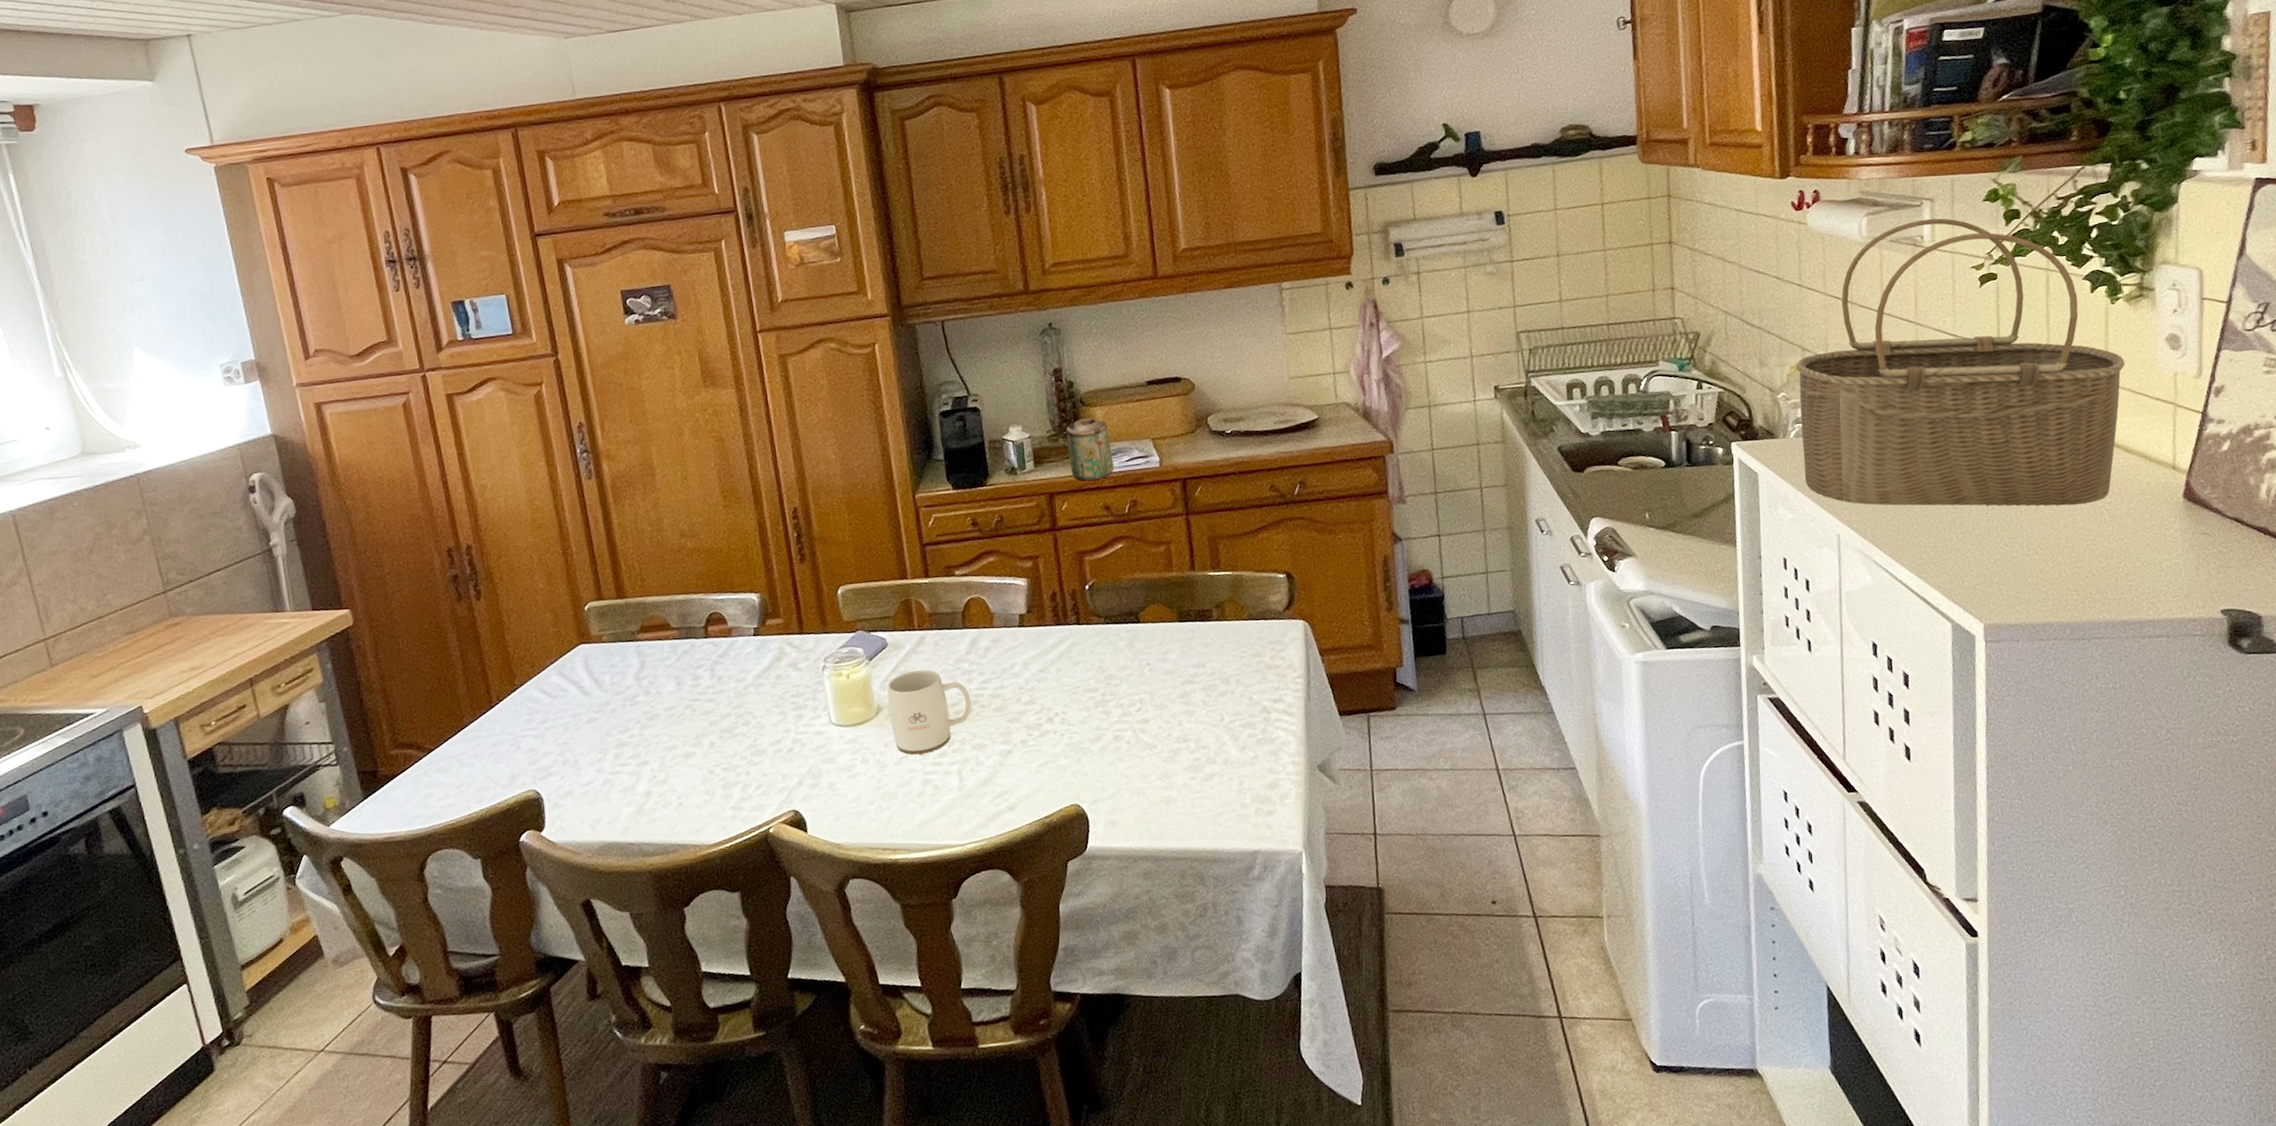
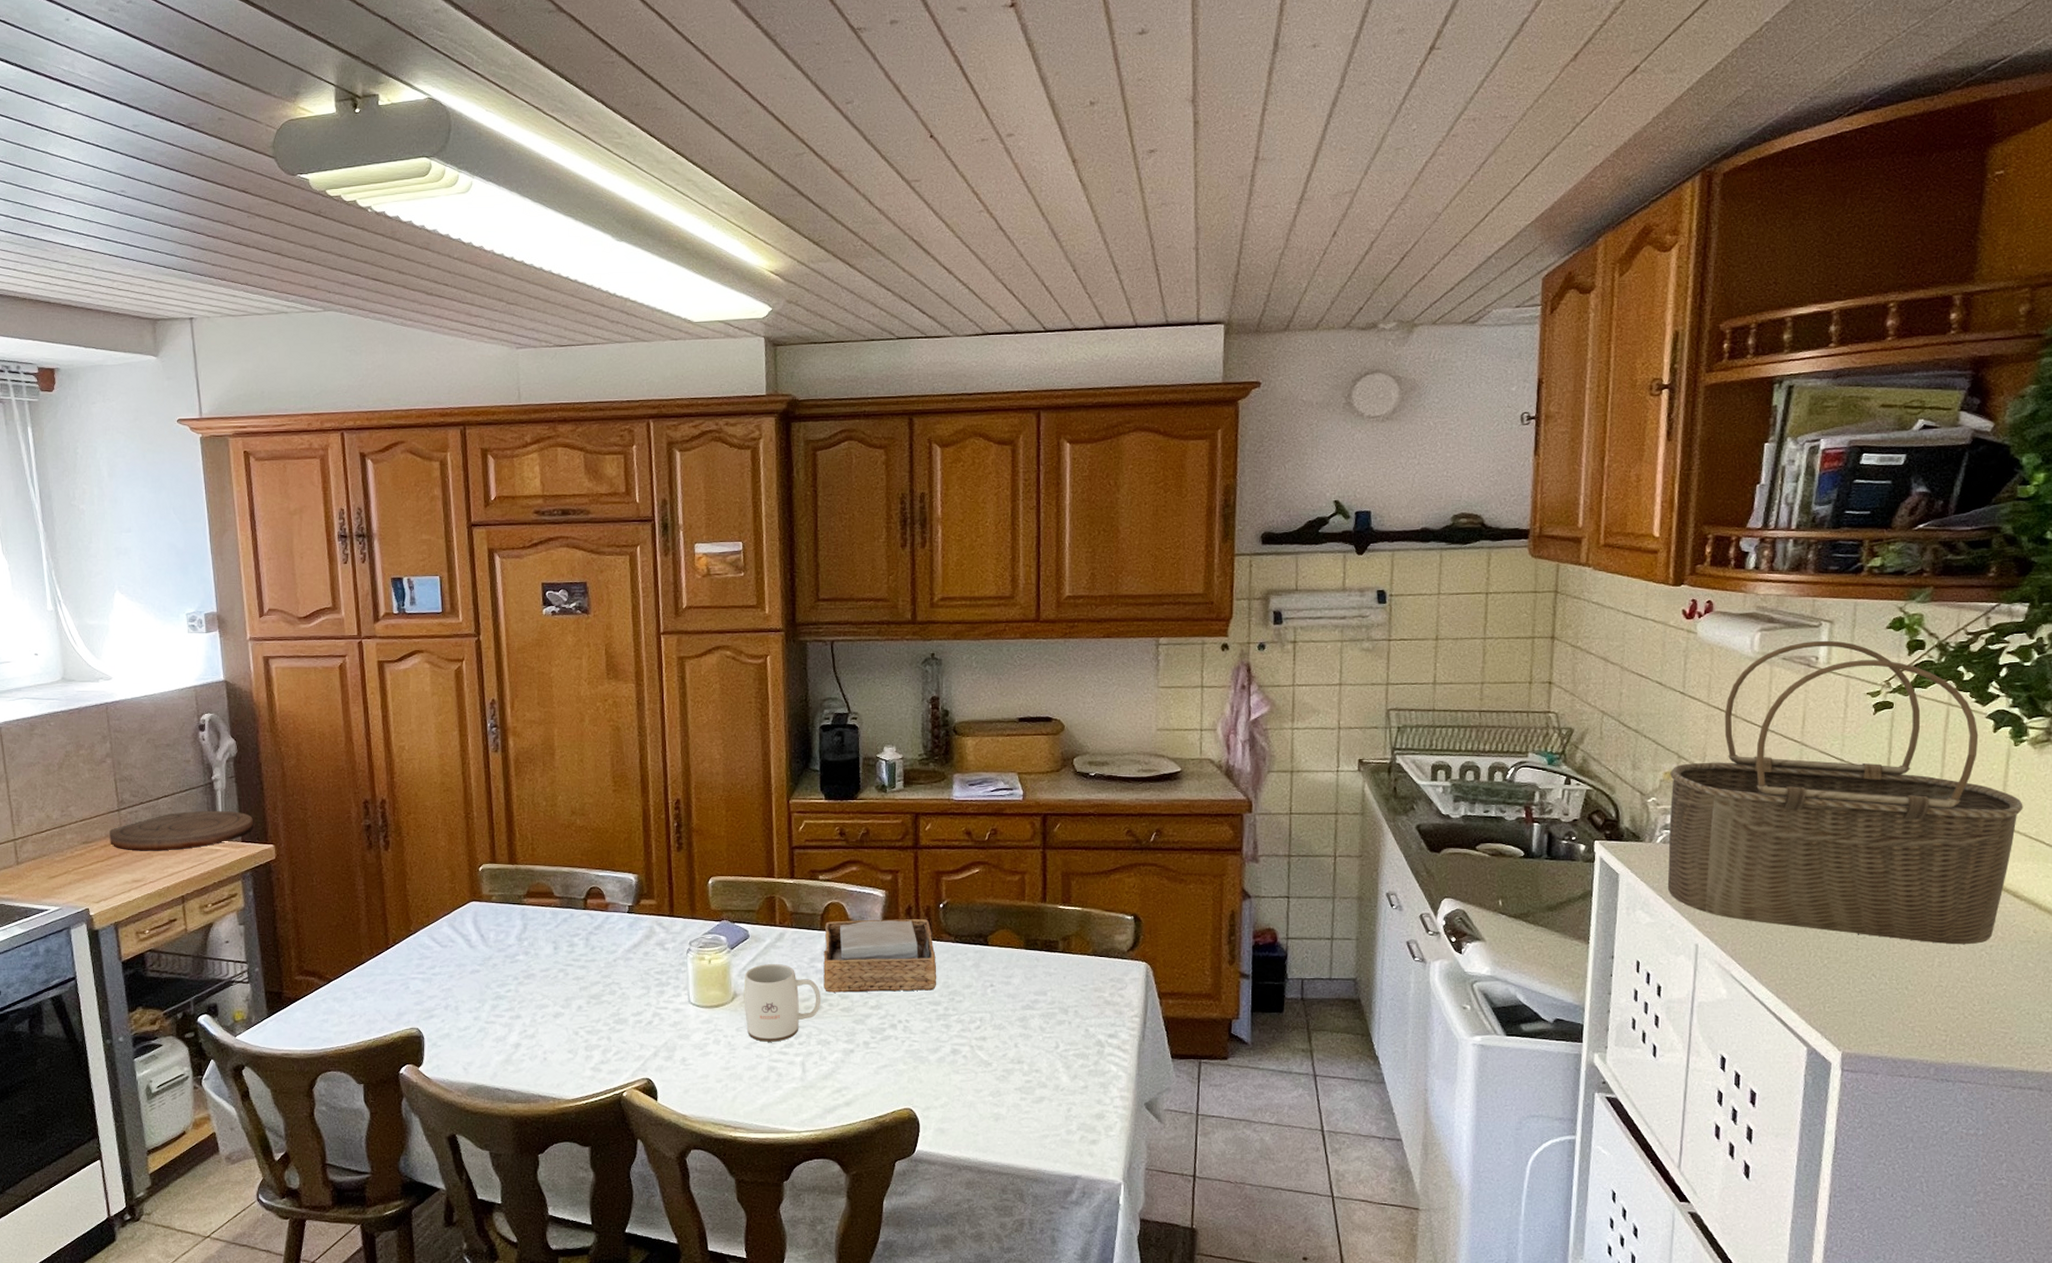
cutting board: none [157,577,325,636] -> present [110,810,254,851]
napkin holder: none [967,603,1091,694] -> present [823,919,937,993]
canister: present [1065,417,1114,481] -> none [937,746,979,805]

